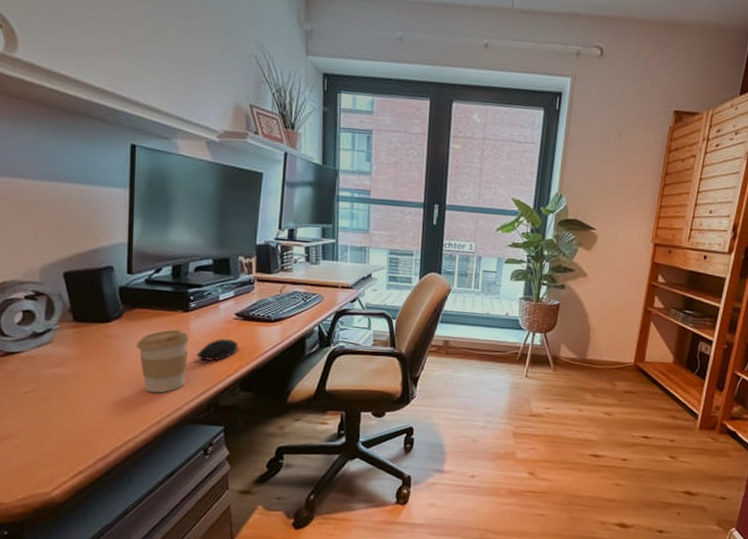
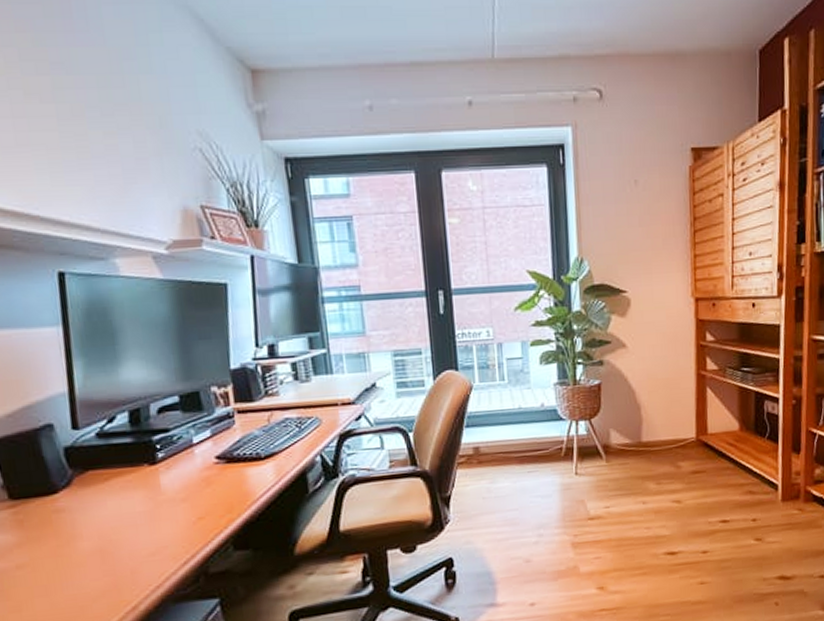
coffee cup: present [136,329,190,393] -> none [94,488,163,573]
computer mouse: present [192,339,239,364] -> none [169,489,225,527]

